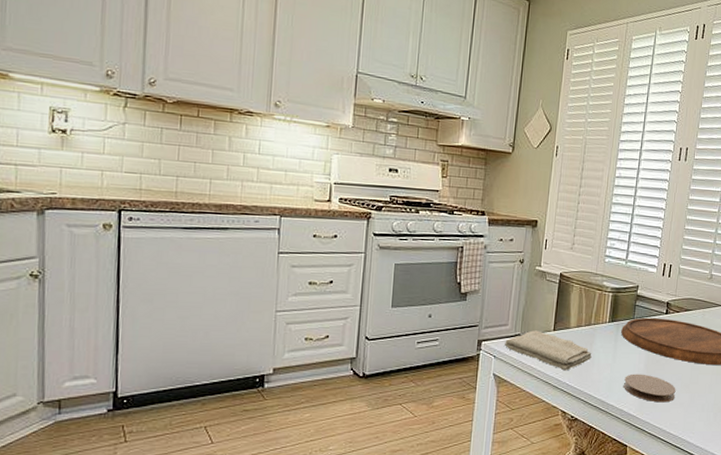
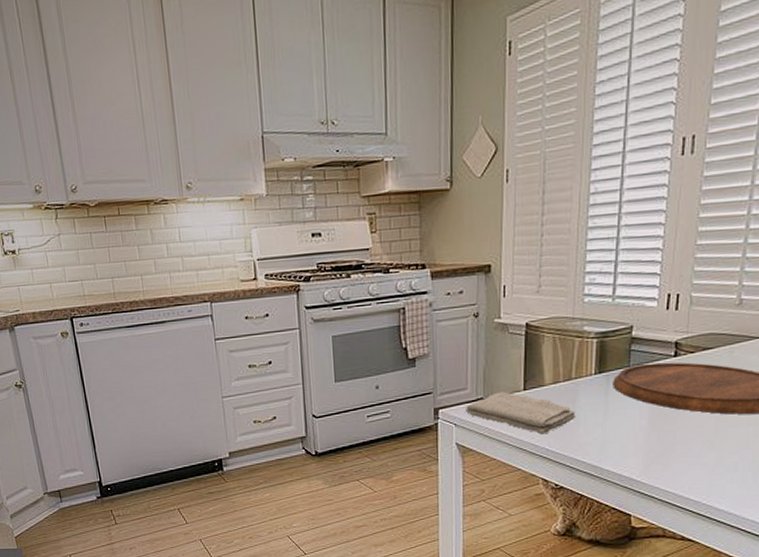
coaster: present [624,373,676,403] -> none [622,431,695,464]

